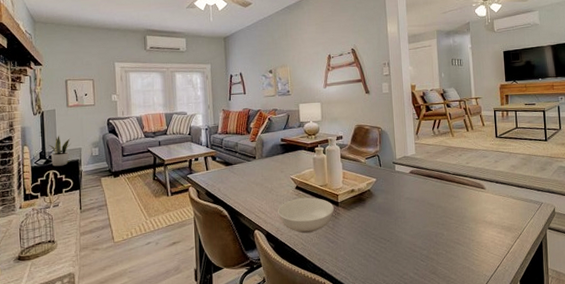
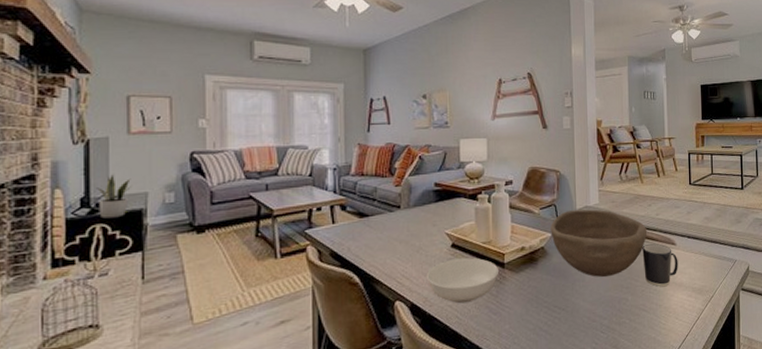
bowl: none [375,159,459,215] -> present [550,209,648,277]
mug: none [455,188,488,225] -> present [642,244,678,287]

